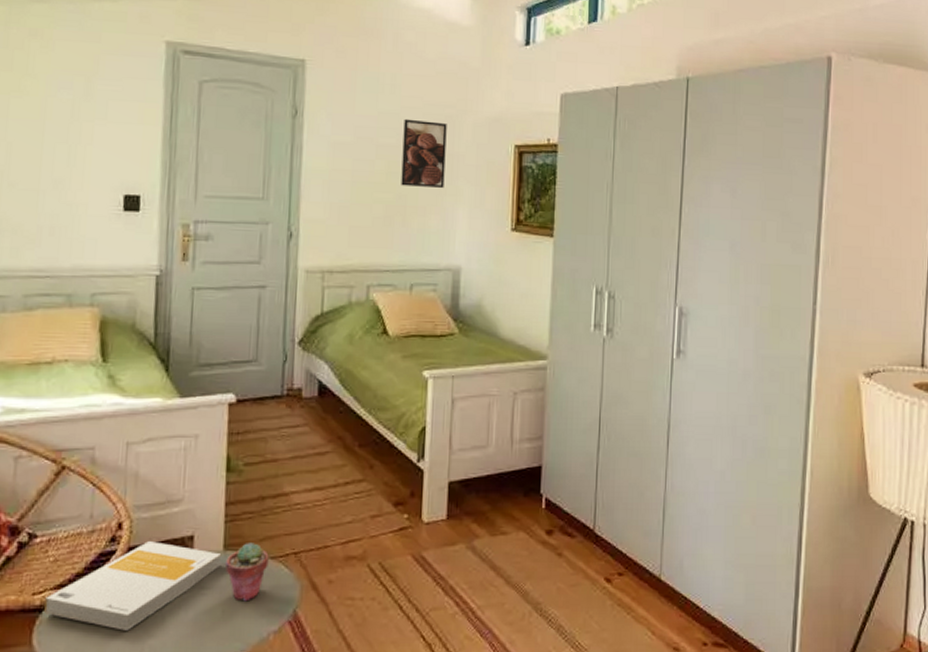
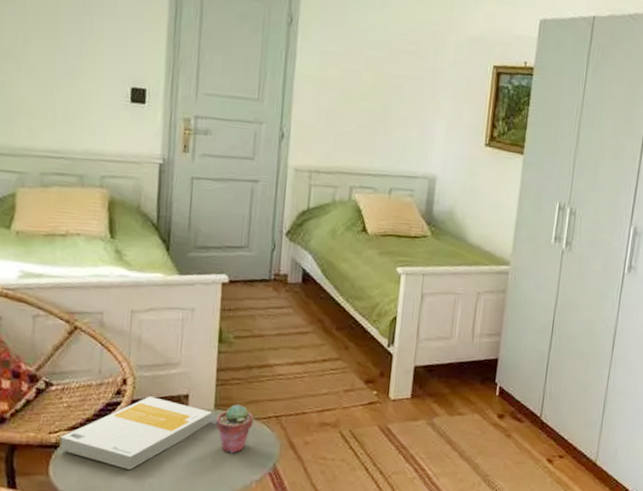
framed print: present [401,119,447,188] -> none [385,33,432,101]

